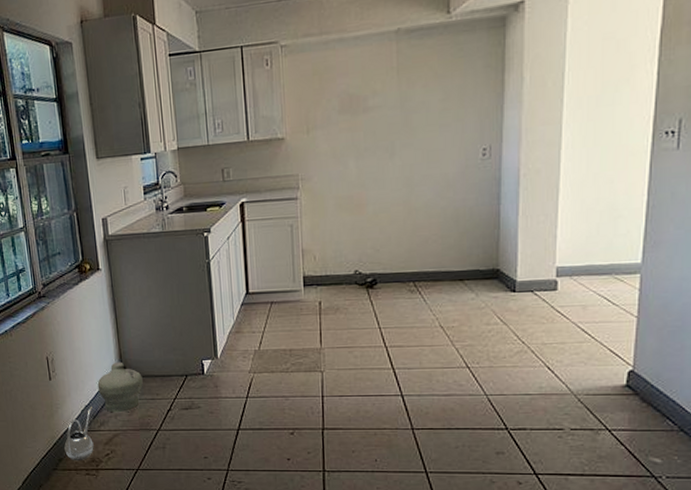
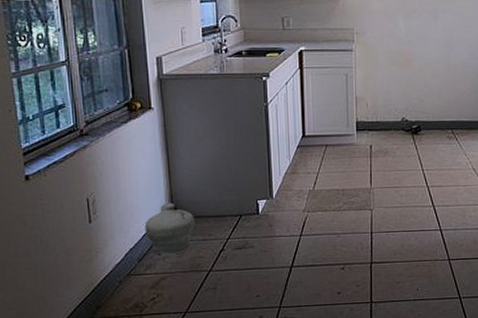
watering can: present [64,407,94,461] -> none [104,250,138,308]

